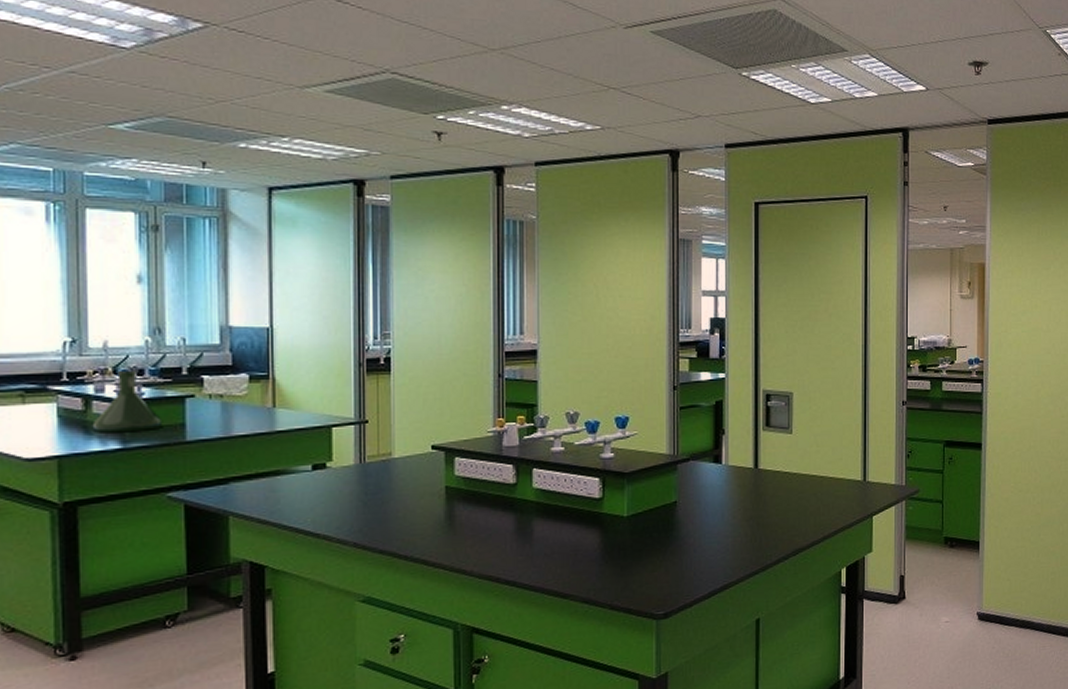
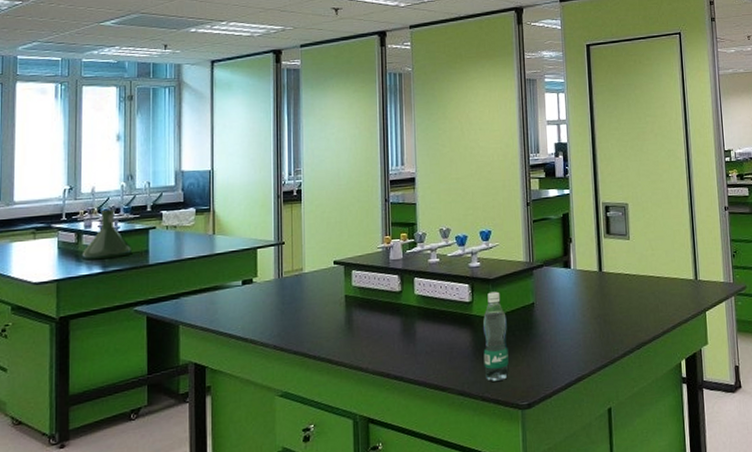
bottle: none [614,487,644,589] -> present [482,291,509,382]

